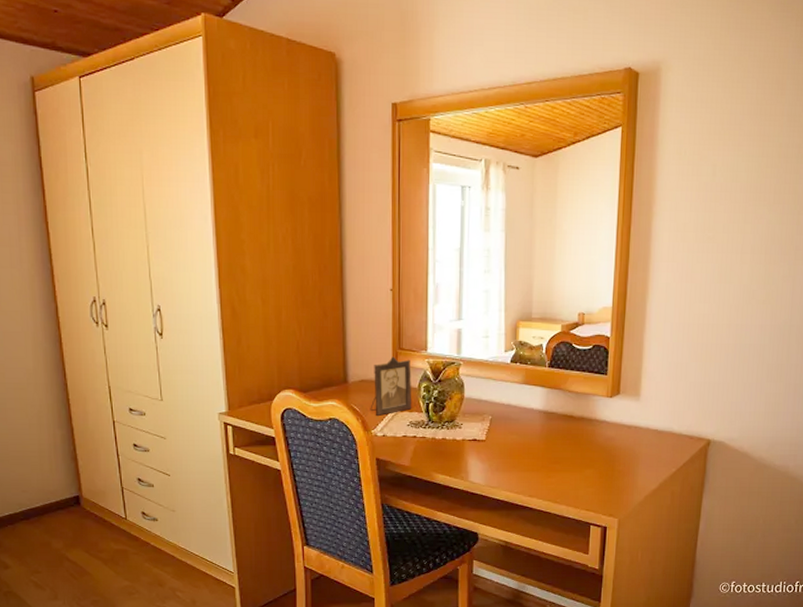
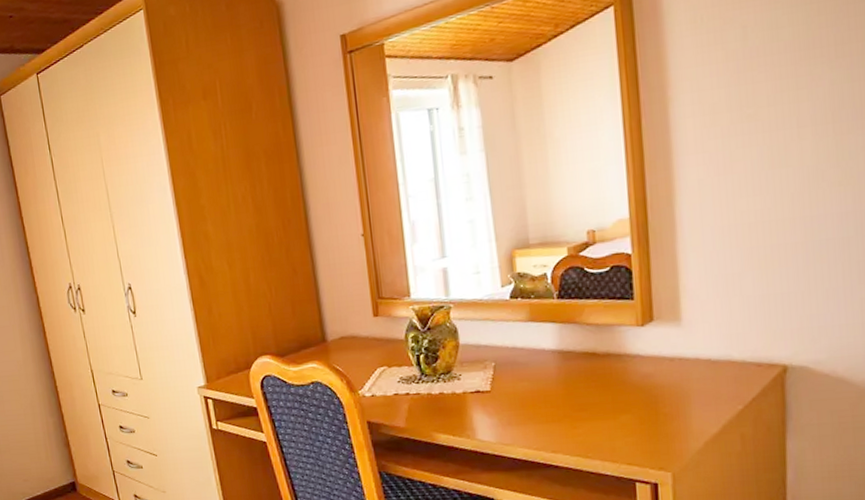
photo frame: present [370,356,412,417] -> none [353,307,401,376]

